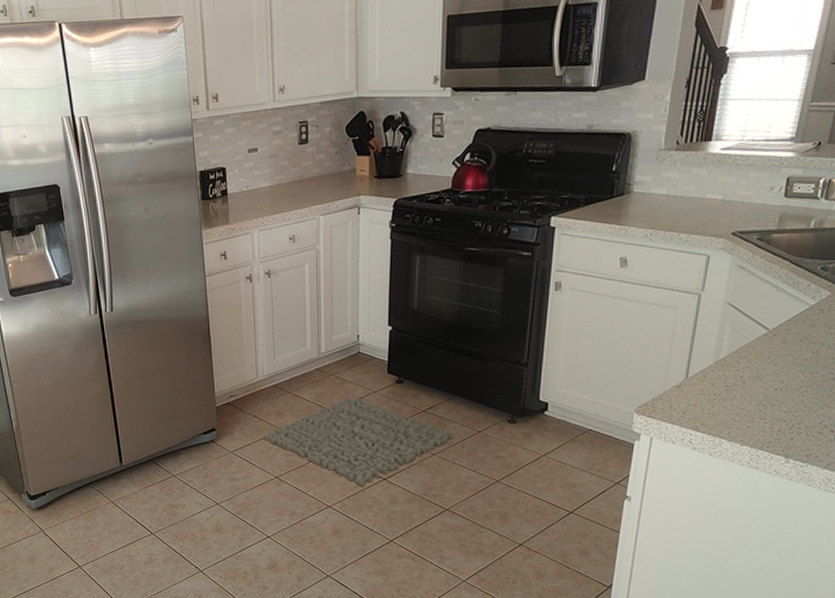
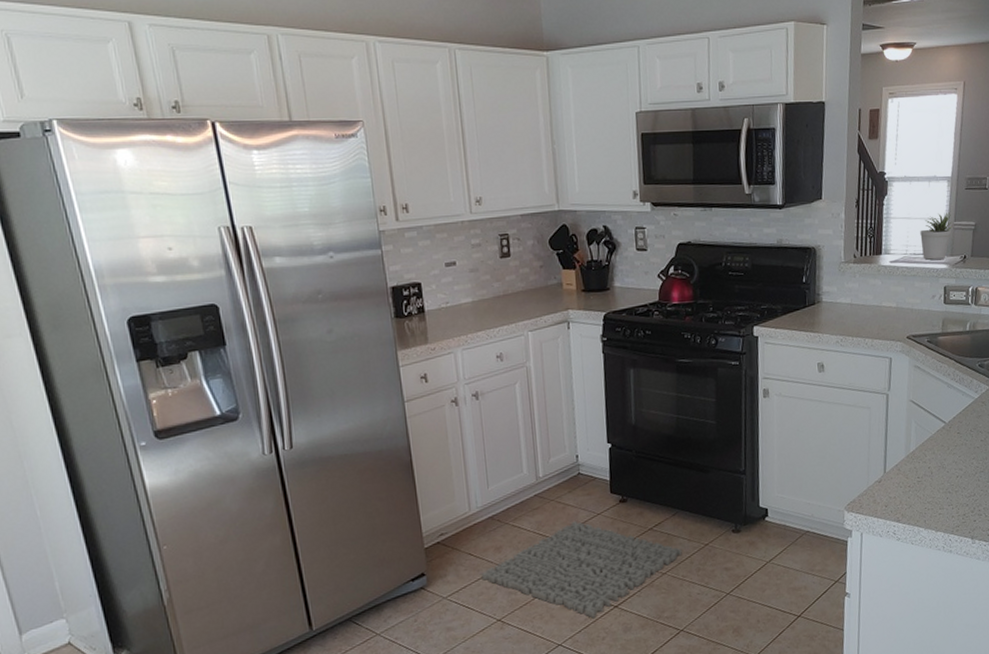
potted plant: none [763,90,808,147] -> present [920,211,953,260]

